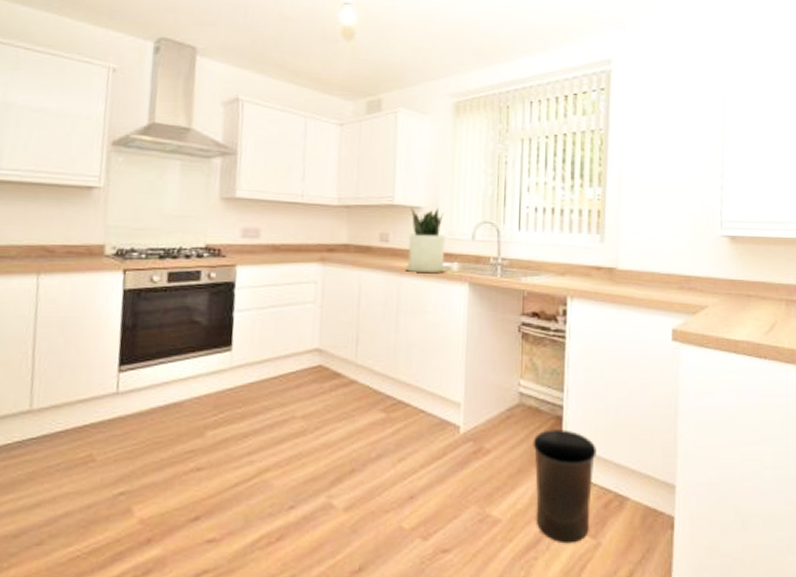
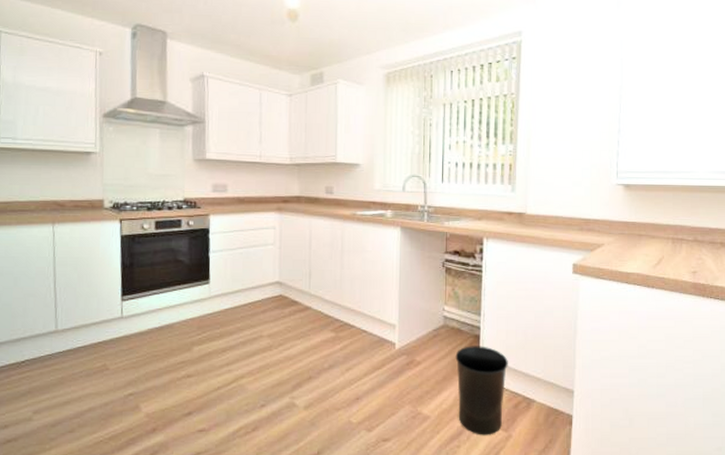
planter: present [405,207,447,274] -> none [347,164,382,220]

